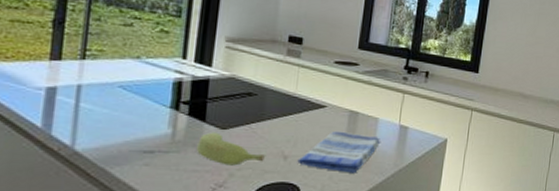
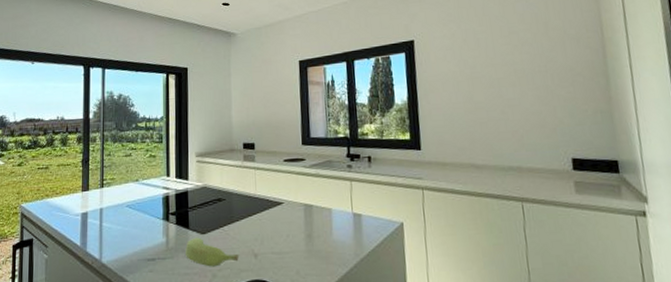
dish towel: present [297,131,381,174] -> none [266,225,338,267]

